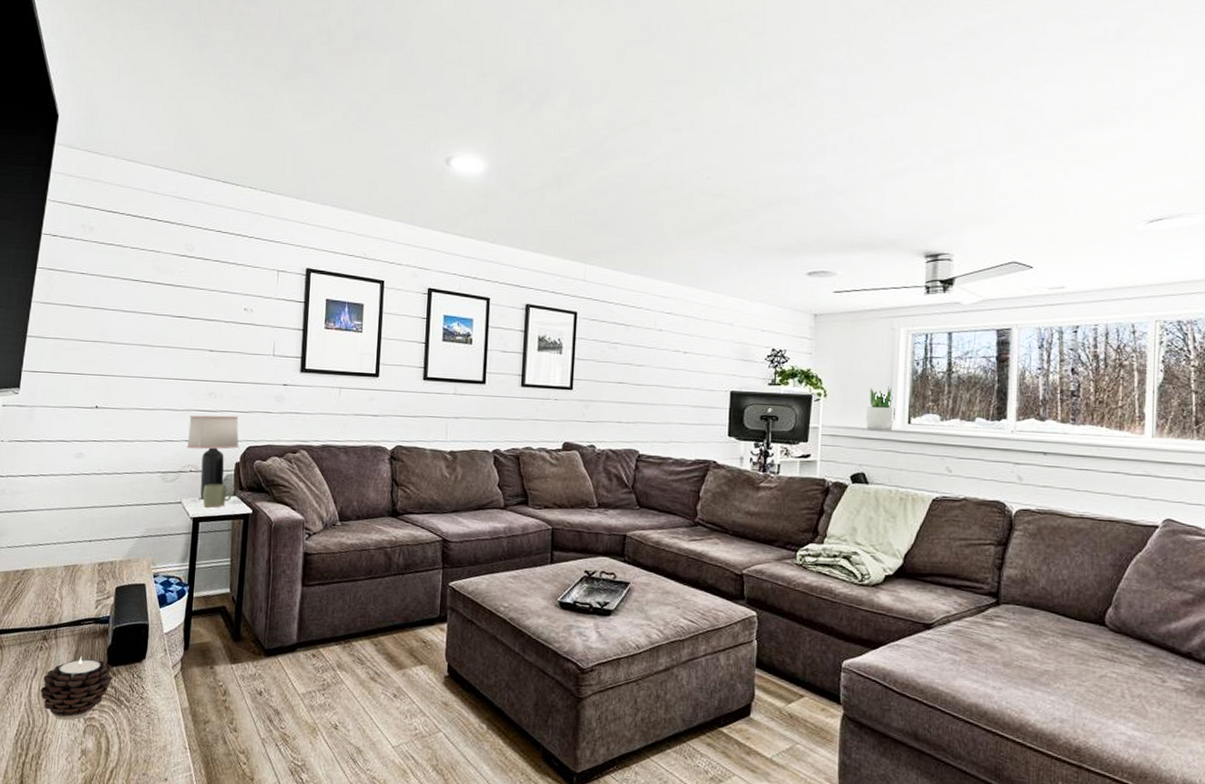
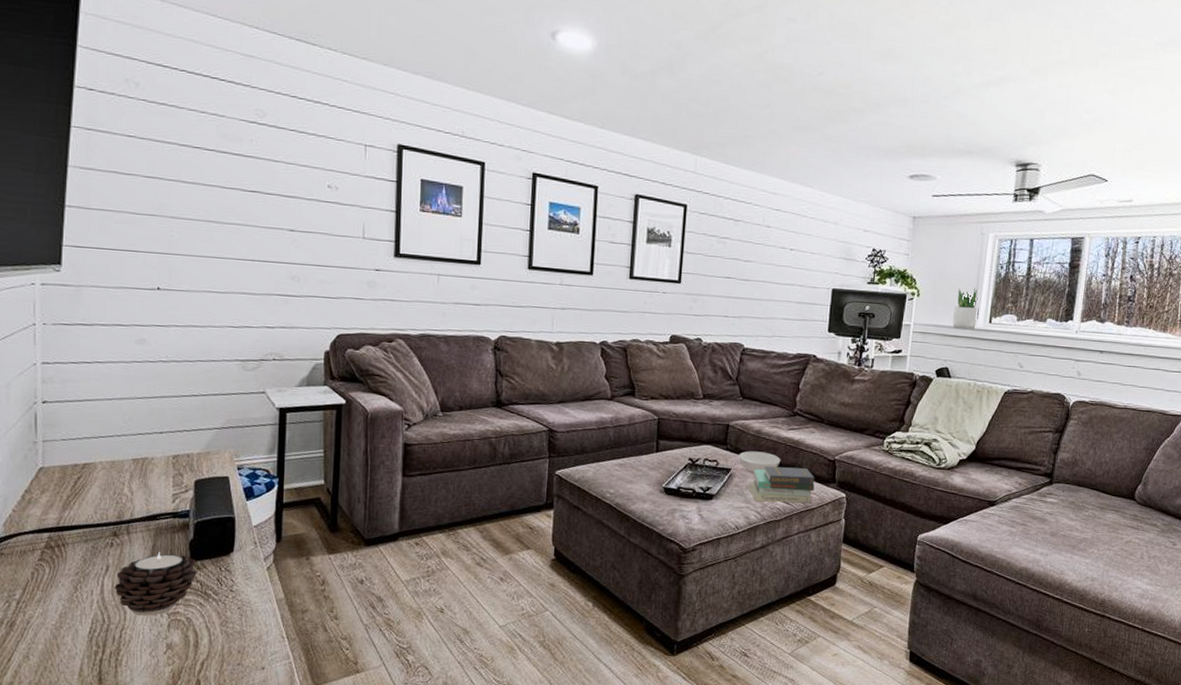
table lamp: present [186,415,239,500] -> none [268,299,328,389]
mug: present [202,483,232,508] -> none [289,372,323,398]
bowl: none [636,563,683,588] -> present [738,451,781,474]
books: none [649,580,722,622] -> present [748,466,815,503]

